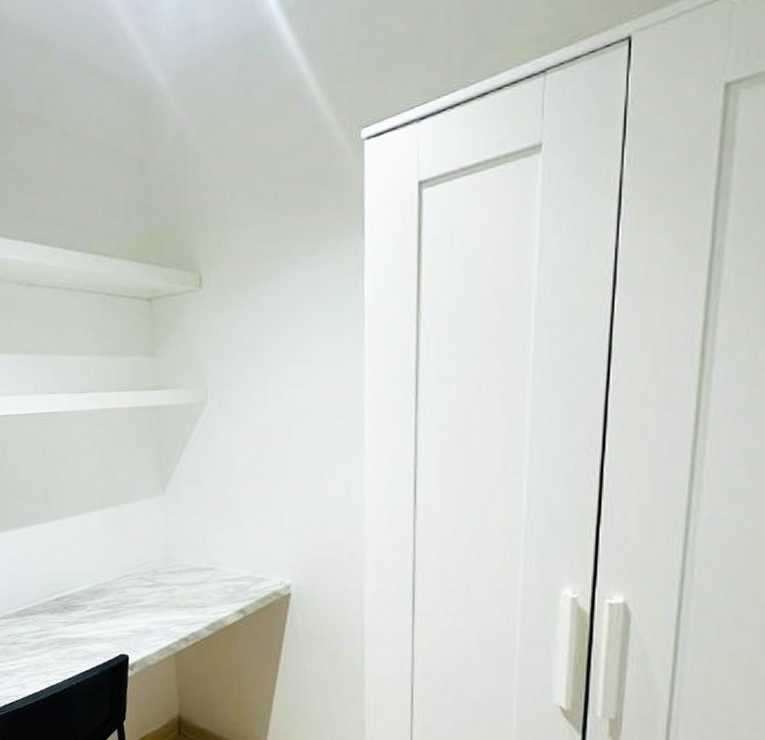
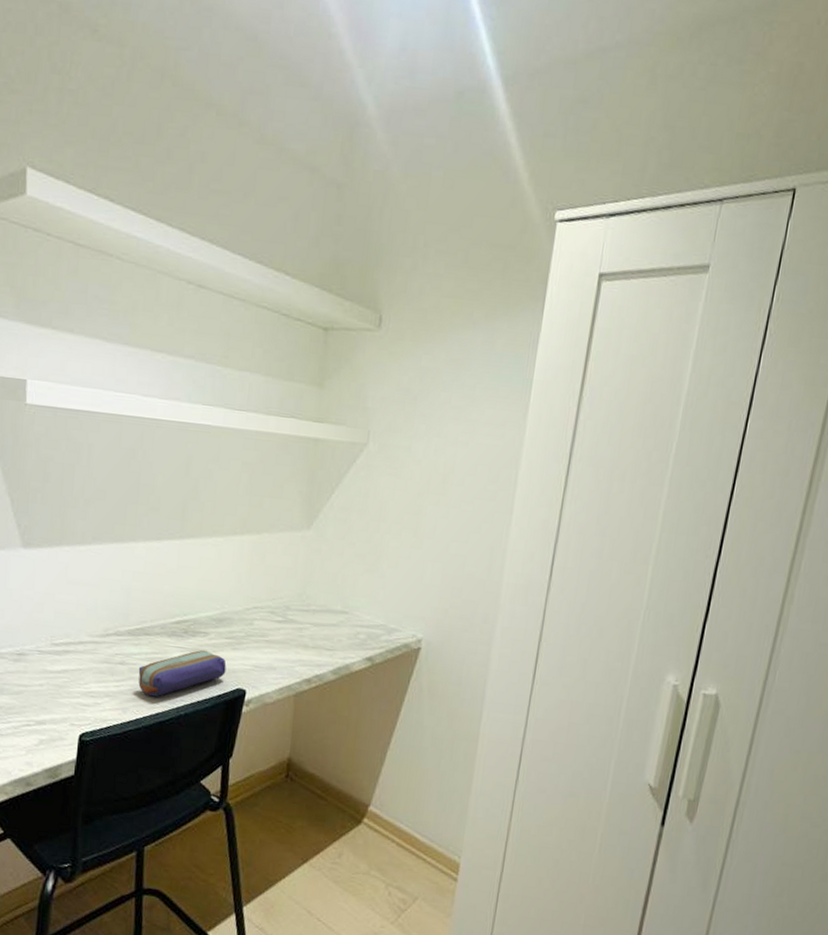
pencil case: none [29,622,107,671] -> present [138,650,227,697]

